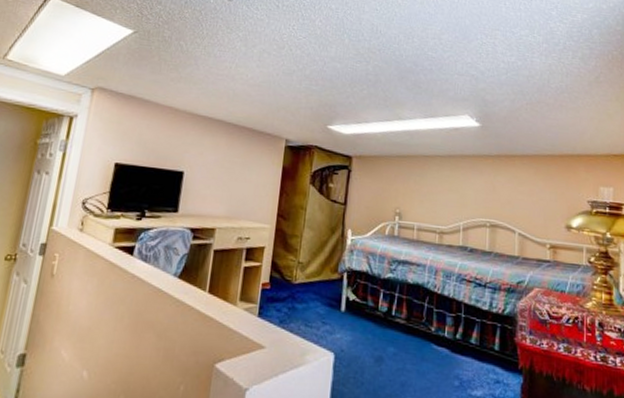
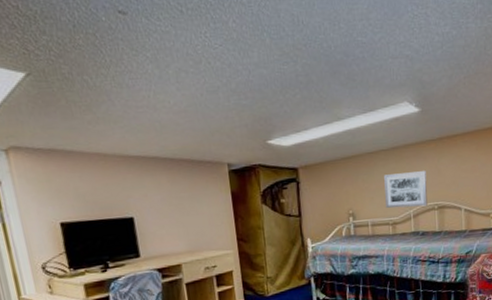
wall art: none [435,180,481,221] -> present [384,171,428,209]

